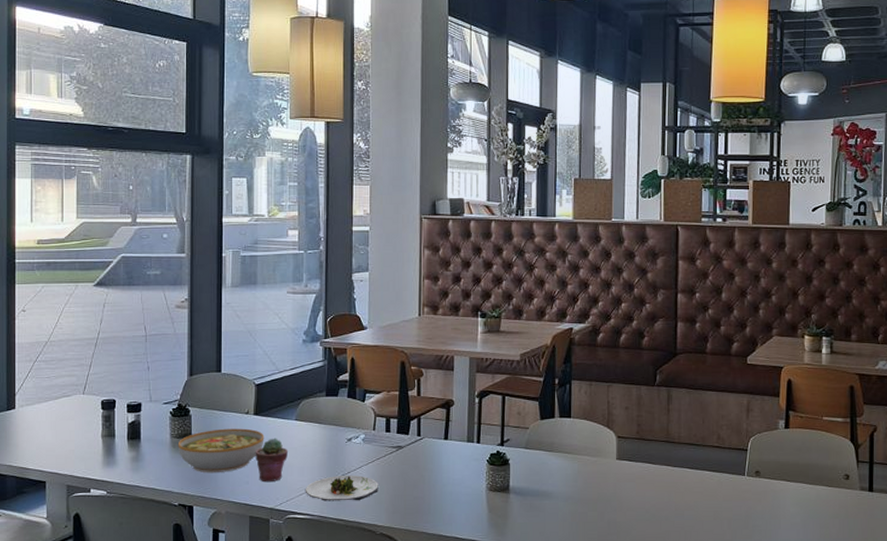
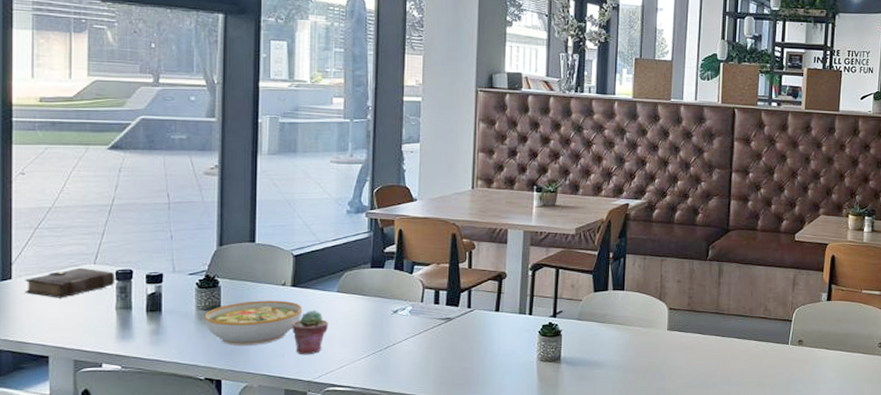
book: none [26,397,101,427] -> present [25,267,116,298]
salad plate: present [305,475,378,501] -> none [346,347,425,373]

